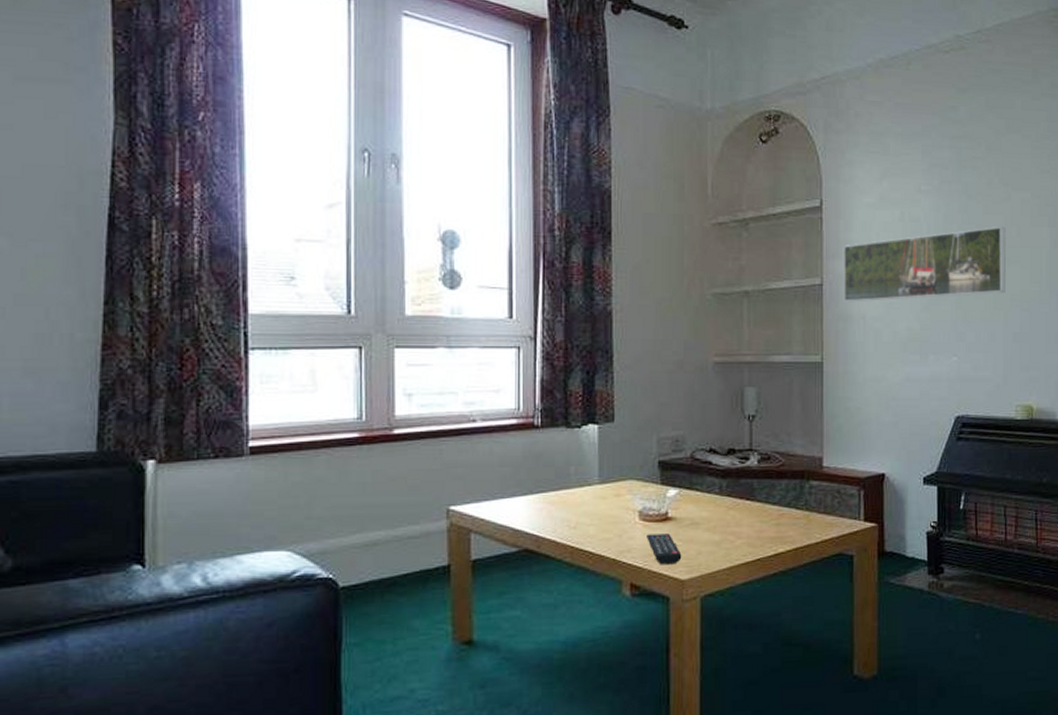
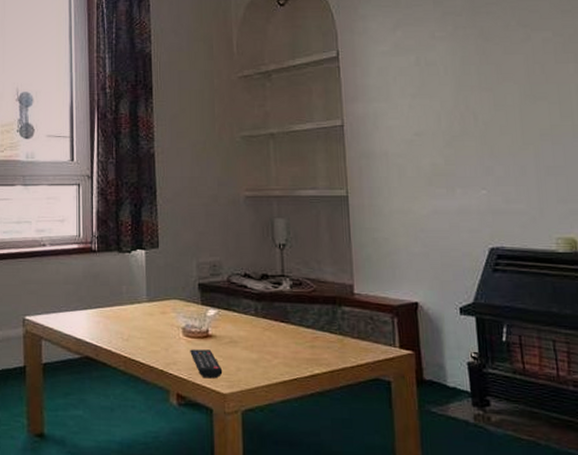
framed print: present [843,226,1006,303] -> none [361,64,533,141]

